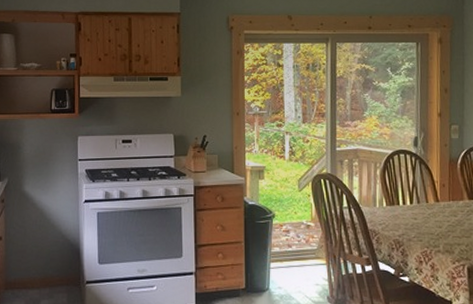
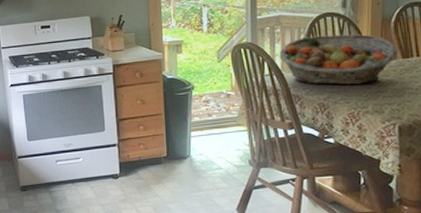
fruit basket: none [356,171,464,223] -> present [279,34,398,85]

